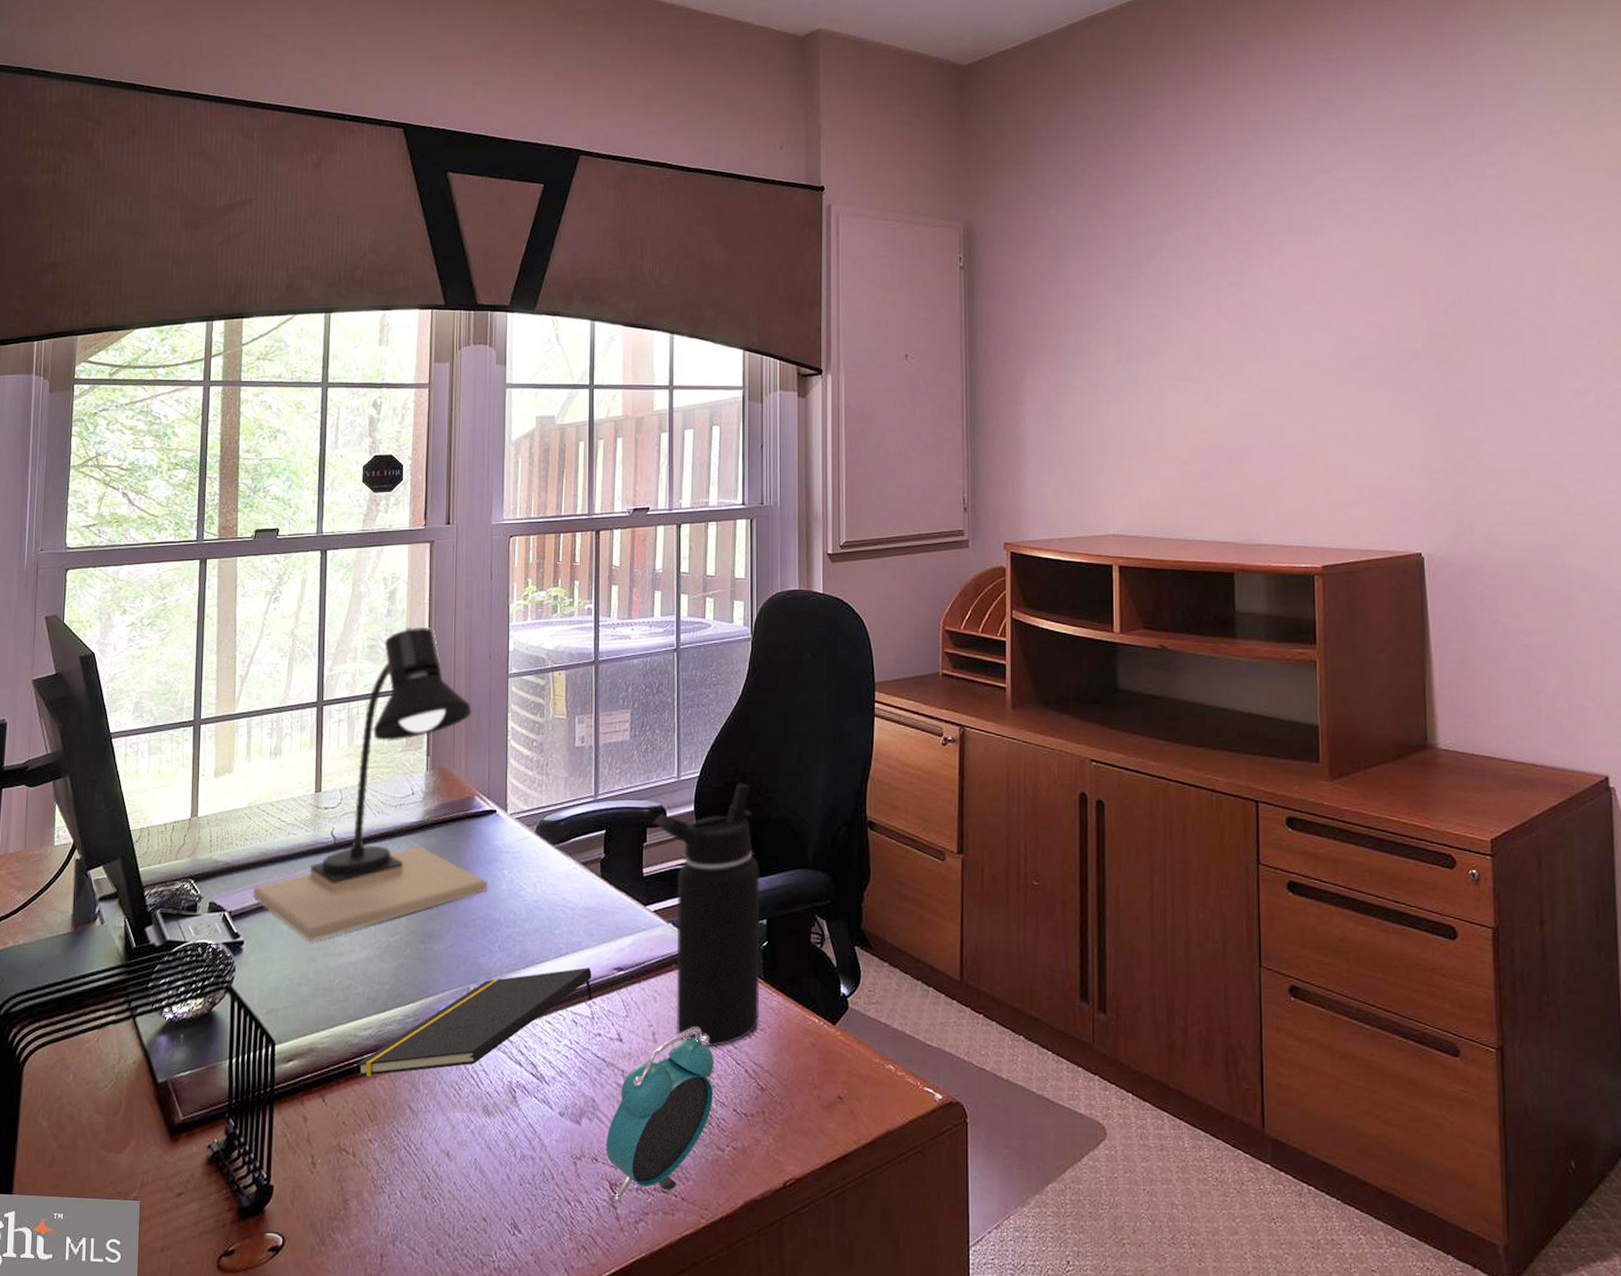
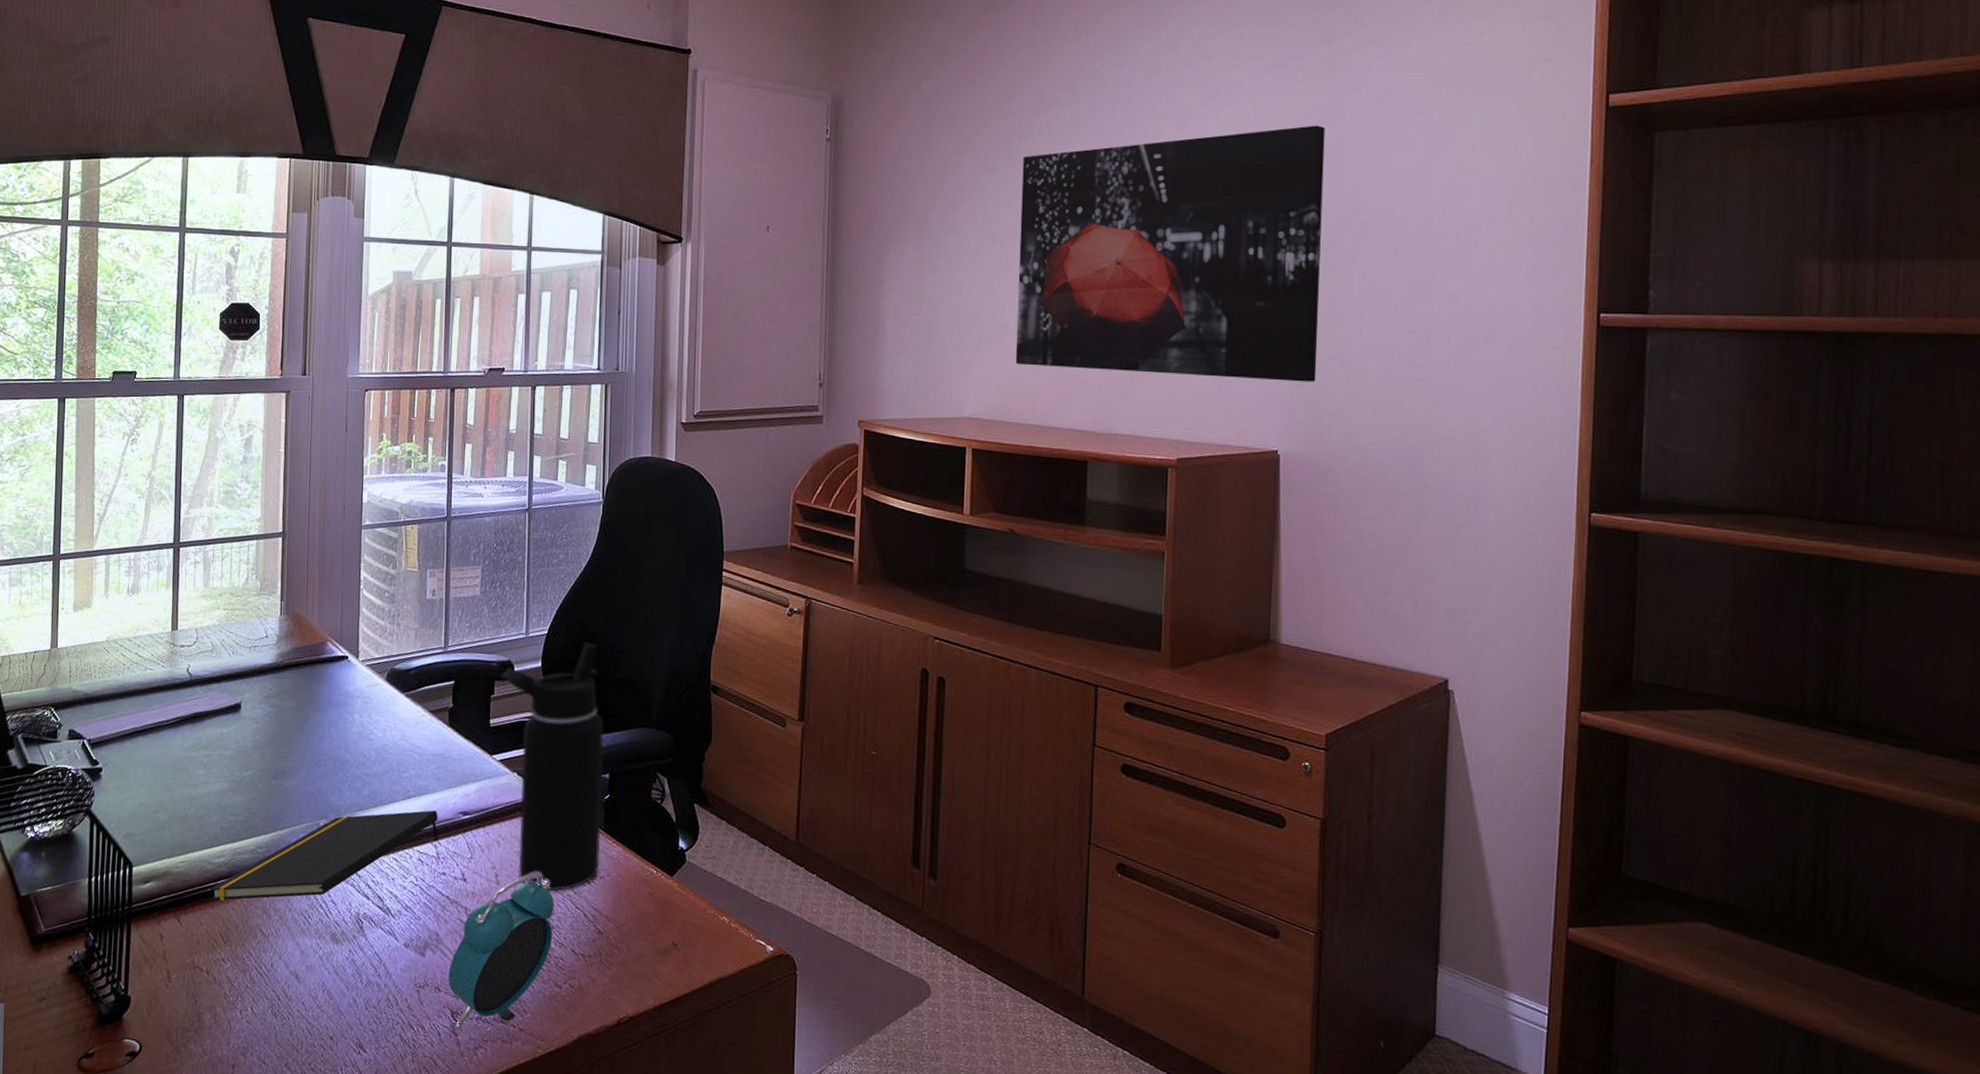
desk lamp: present [253,626,487,942] -> none [112,474,338,772]
wall art: none [1153,232,1454,484] -> present [1015,125,1325,382]

